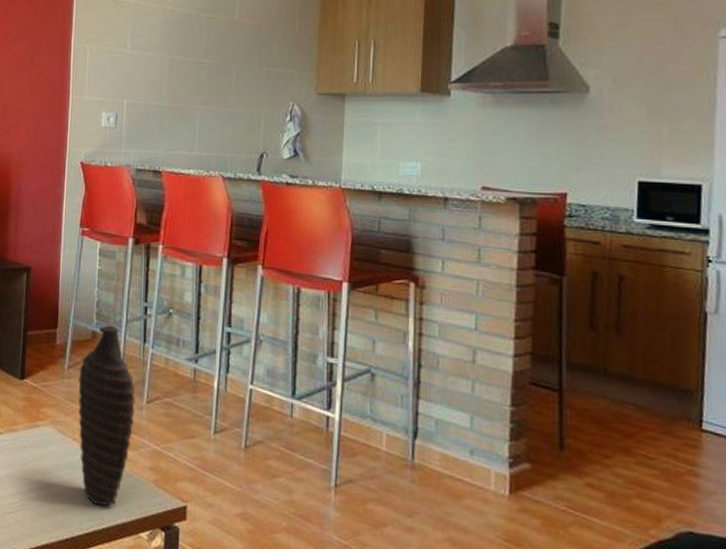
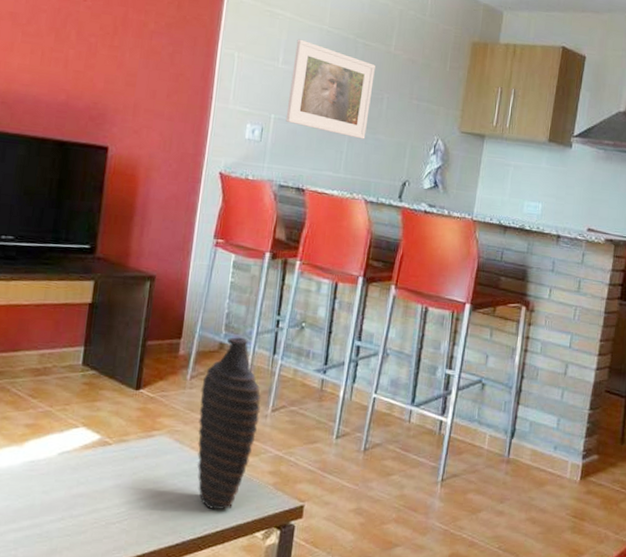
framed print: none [138,23,221,114] -> present [285,39,375,139]

